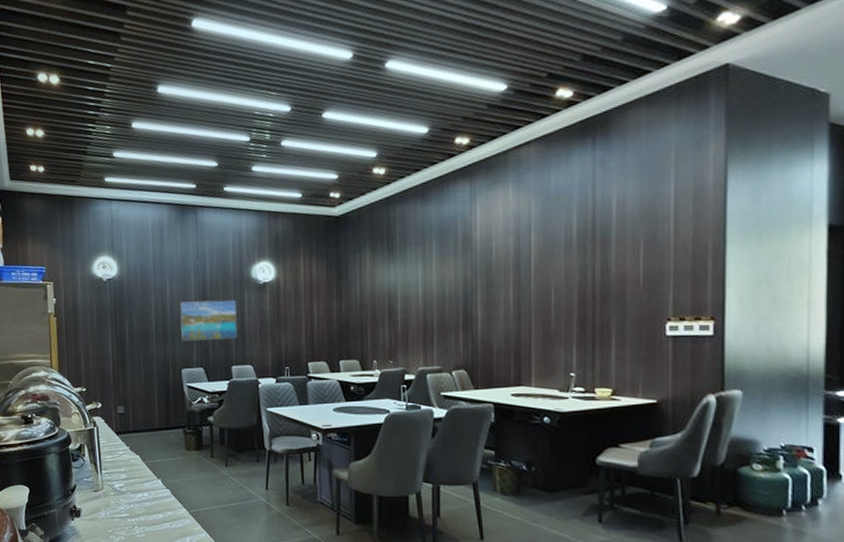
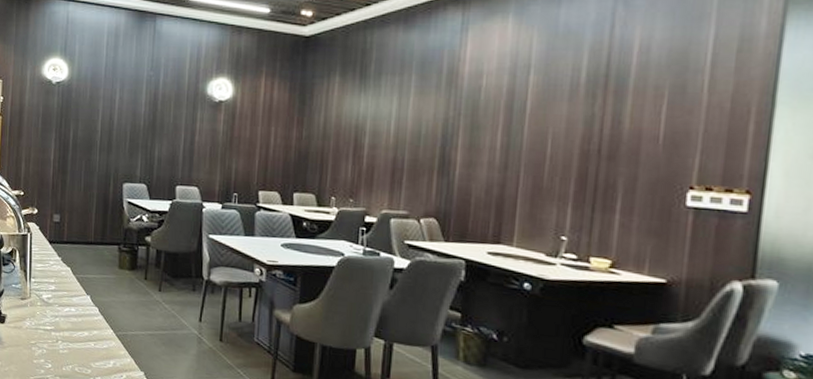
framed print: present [180,299,238,341] -> none [126,112,188,157]

